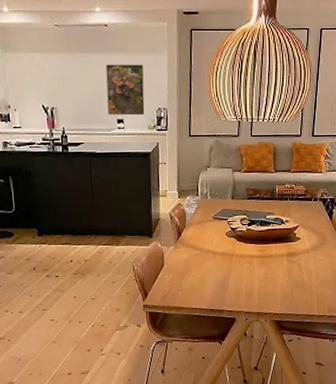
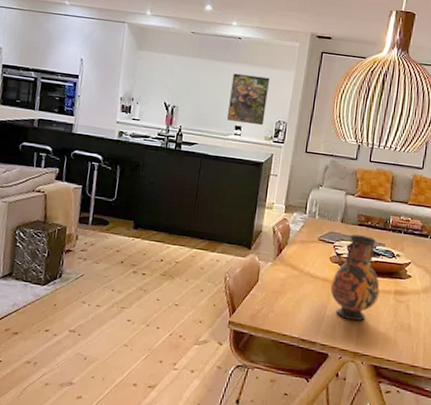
vase: none [230,208,274,286] -> present [330,234,380,321]

